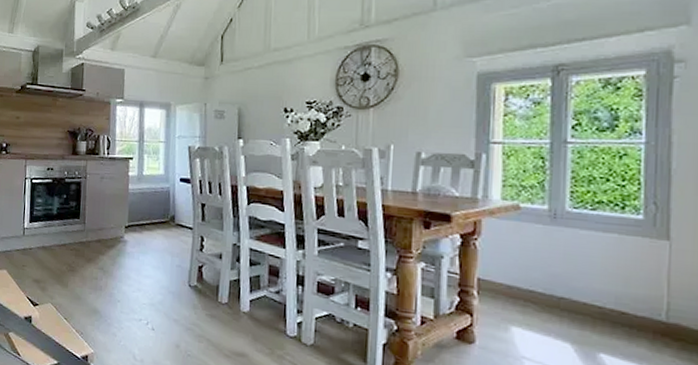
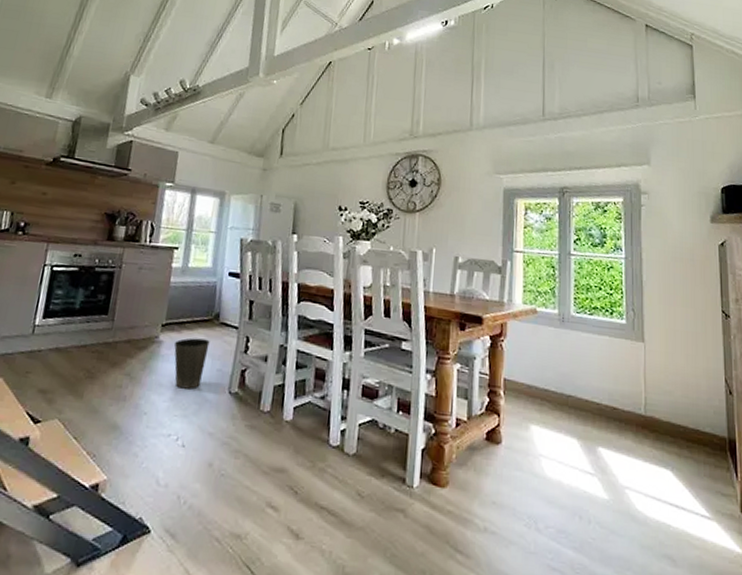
waste basket: none [138,237,168,282] -> present [174,338,210,390]

